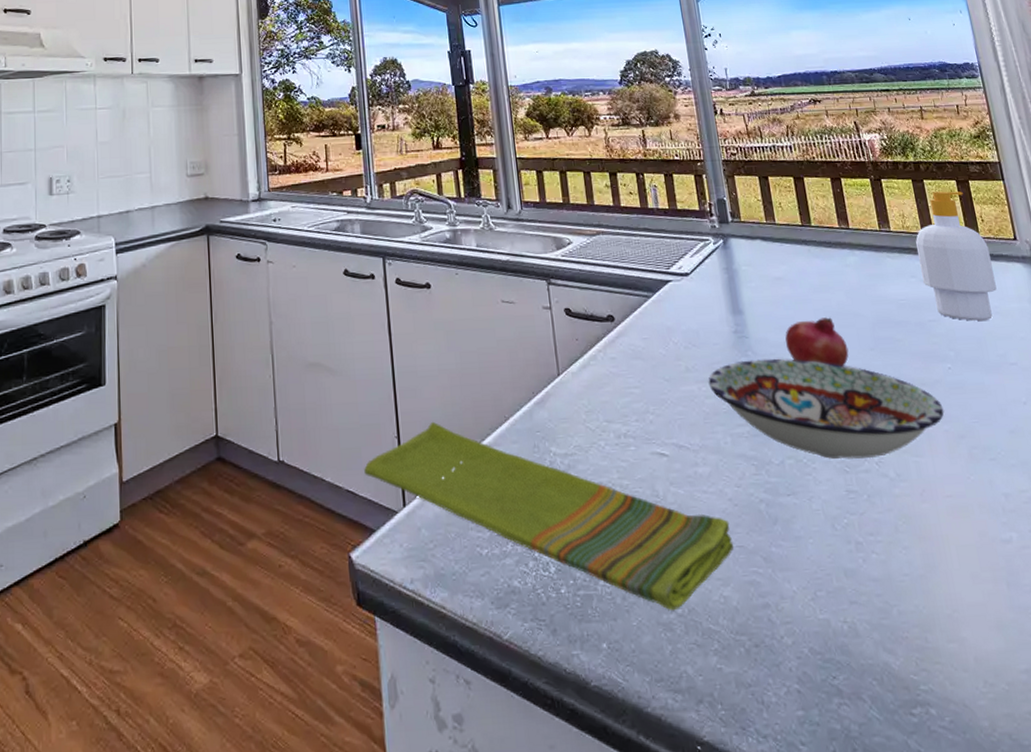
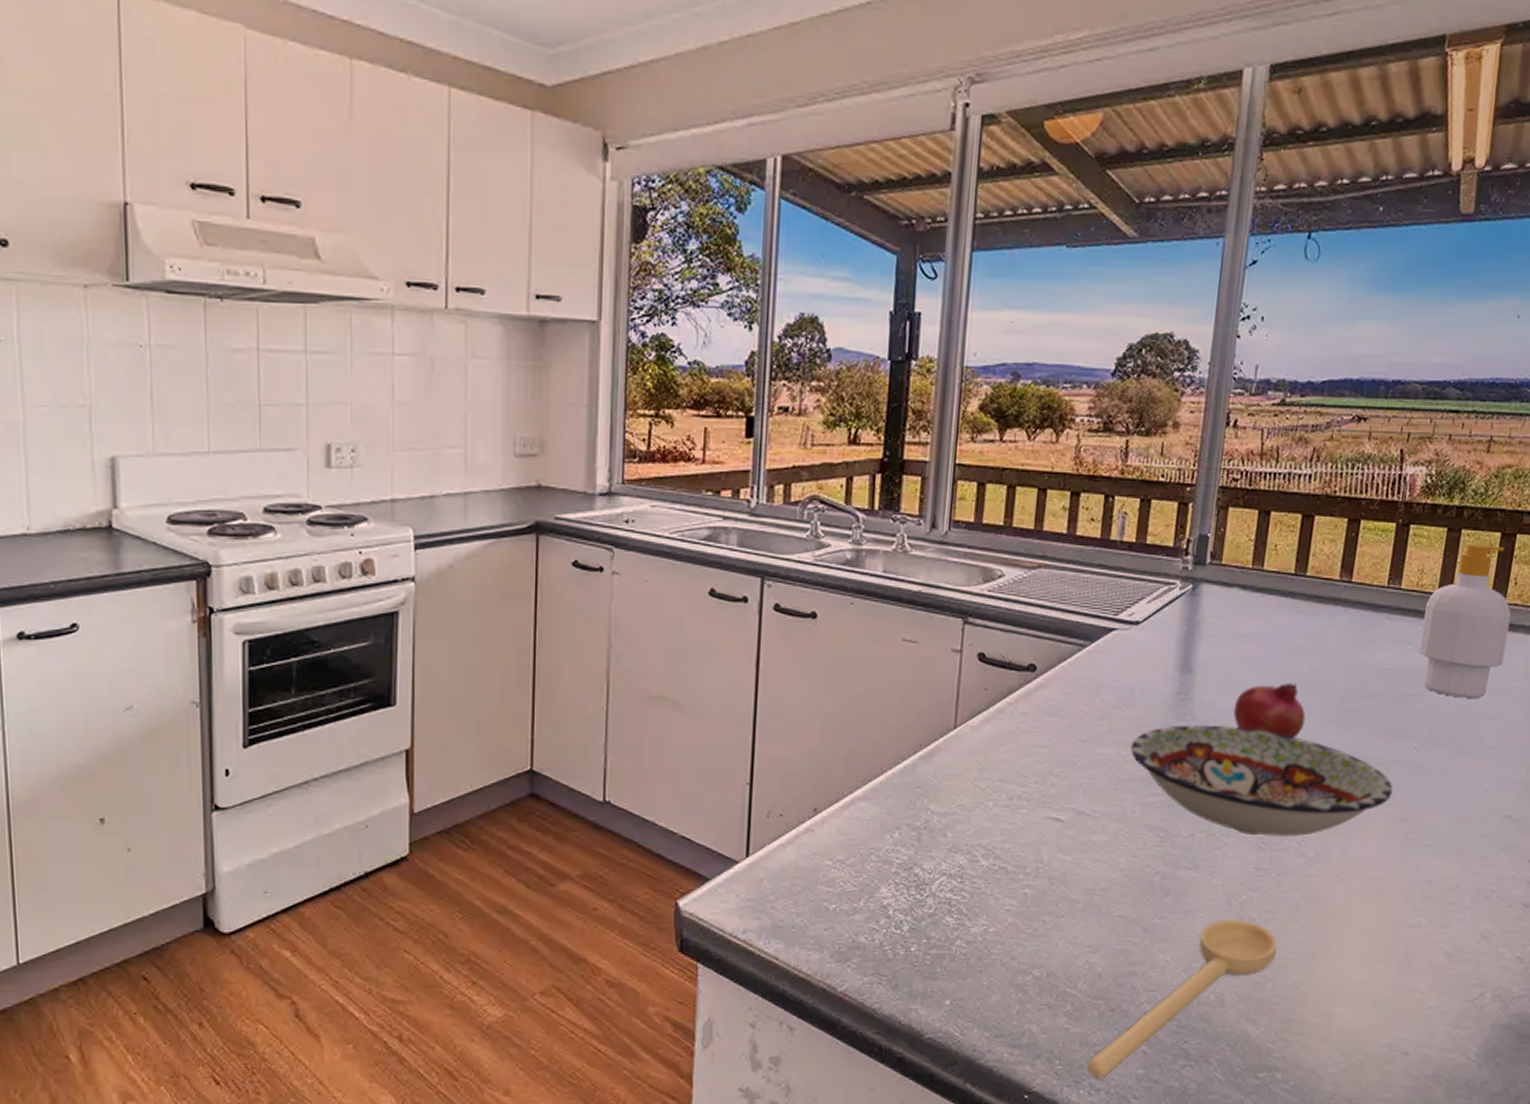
dish towel: present [364,421,734,610] -> none [705,769,1115,973]
spoon: none [748,544,891,724] -> present [1086,920,1277,1079]

